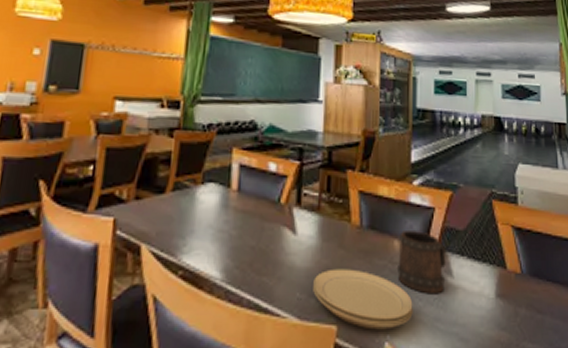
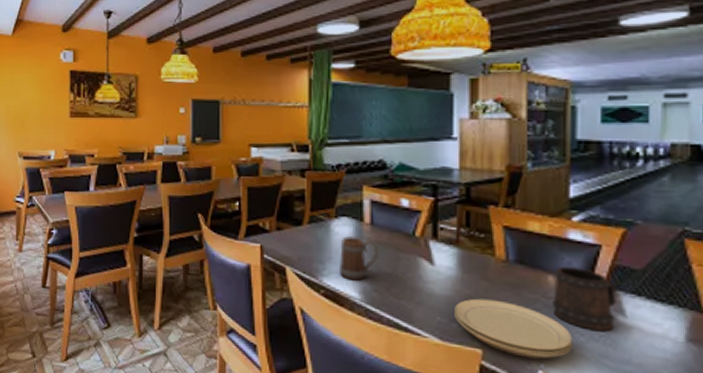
beer mug: none [200,205,245,259] -> present [338,236,379,282]

